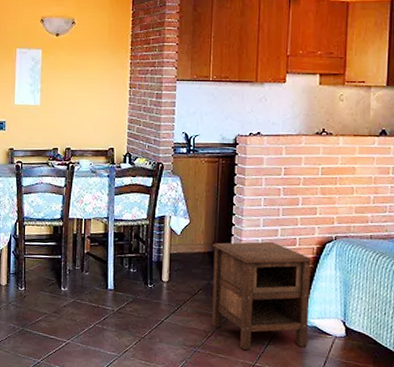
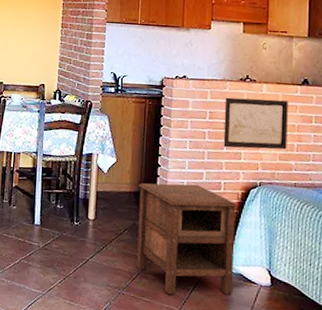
wall art: none [298,152,365,204] -> present [223,97,288,150]

